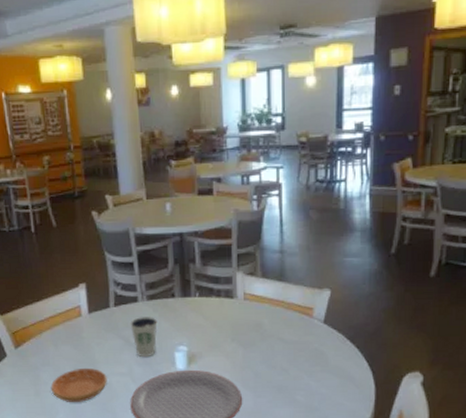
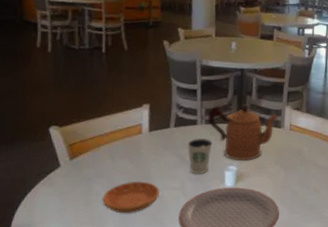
coffeepot: none [148,274,229,339] -> present [207,104,278,161]

